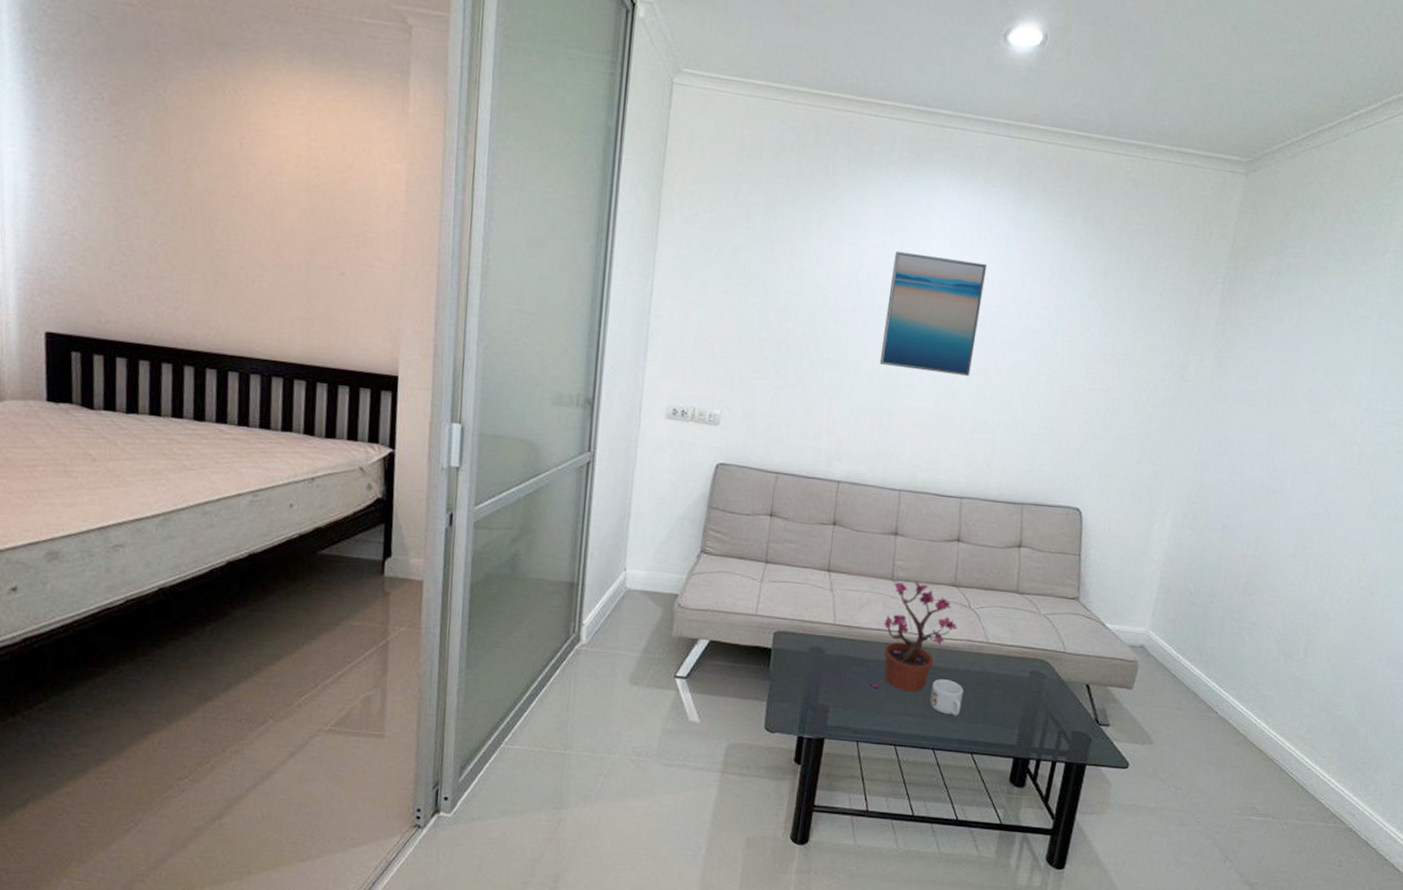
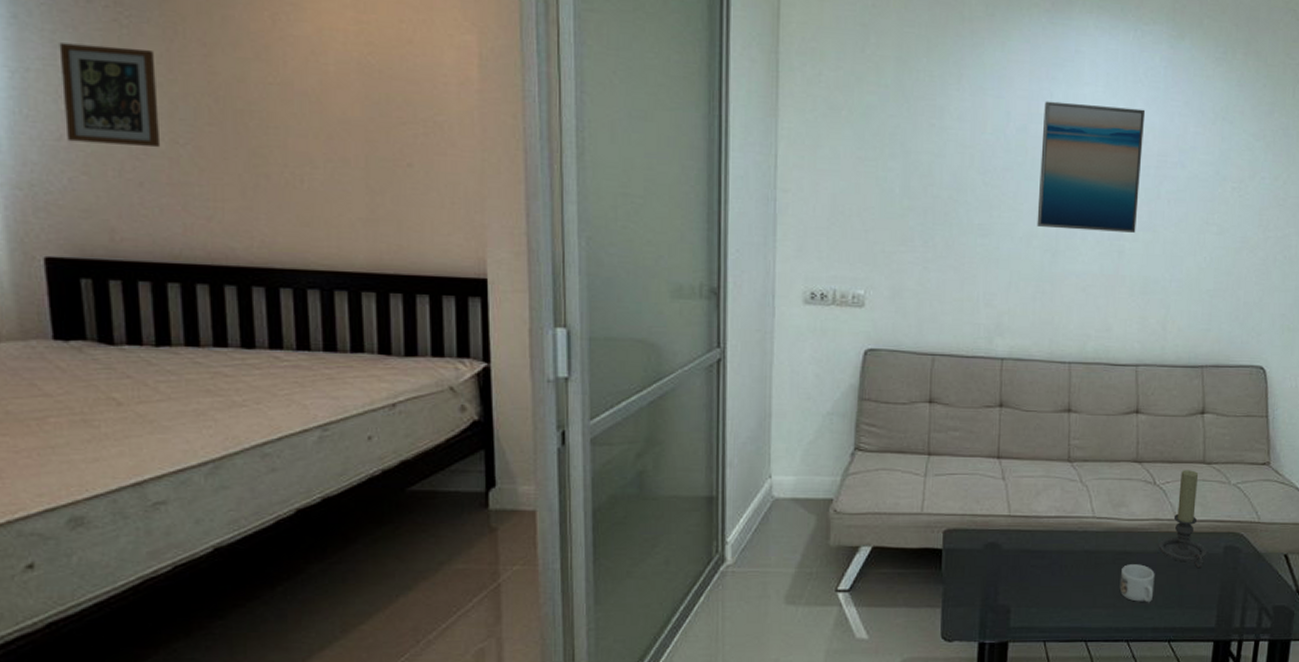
picture frame: none [70,153,144,246] -> present [59,43,161,148]
potted plant: present [870,581,958,692] -> none [1054,460,1144,582]
candle holder: none [968,597,1014,690] -> present [1158,470,1207,569]

